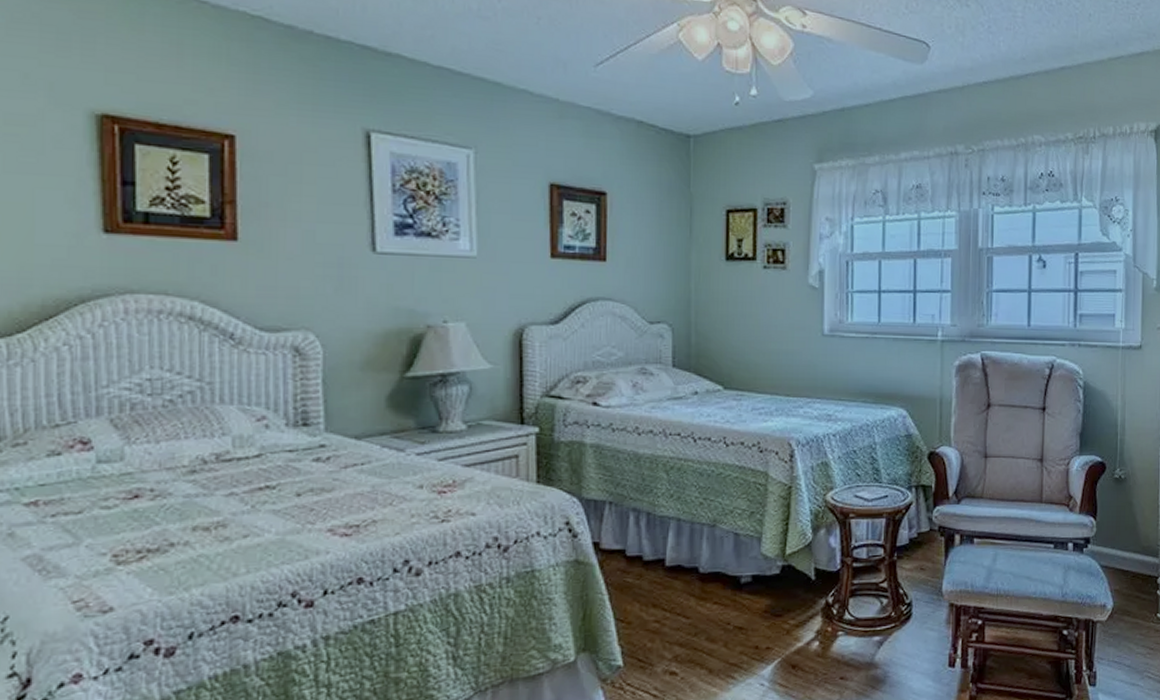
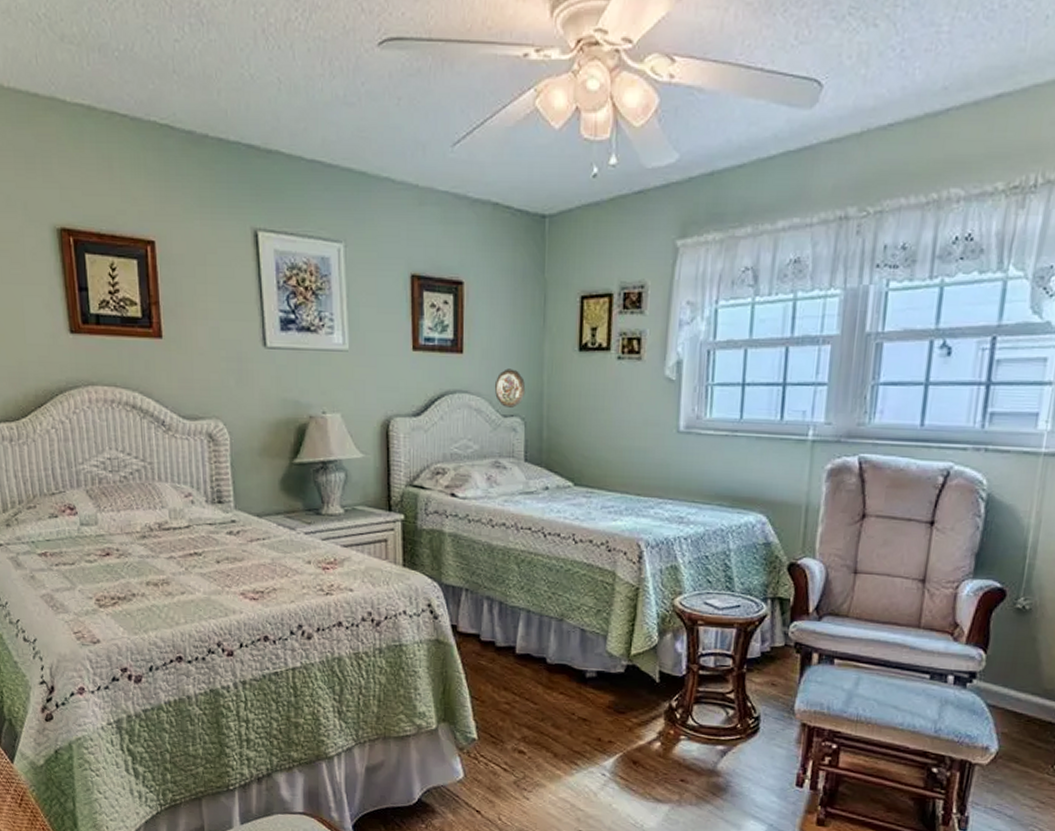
decorative plate: none [639,276,673,314] -> present [494,368,526,408]

